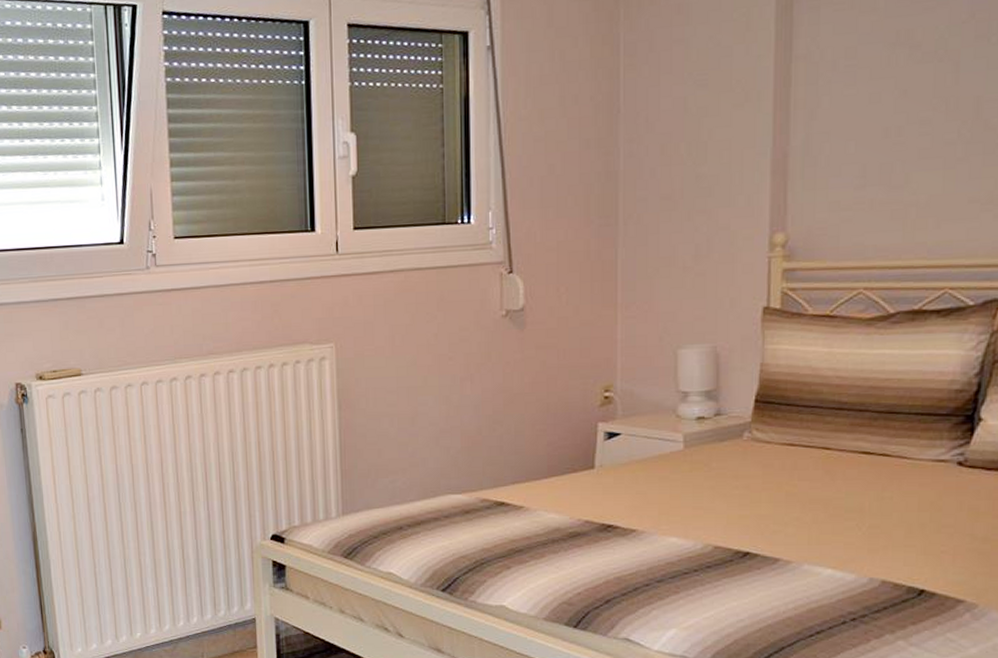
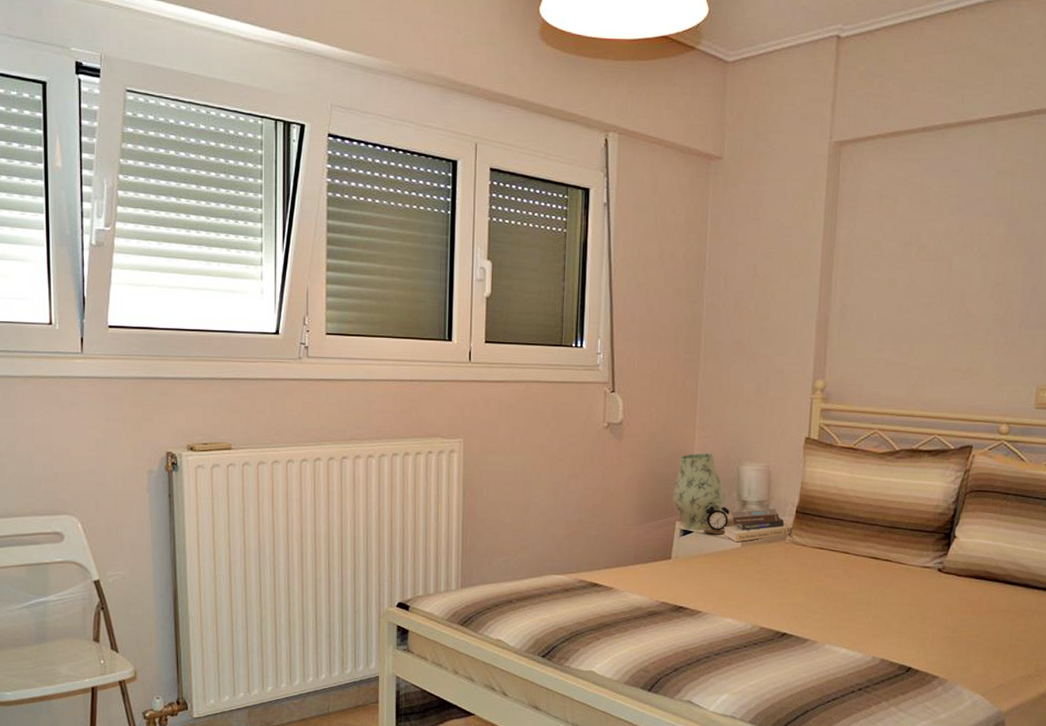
vase: none [592,336,662,432] -> present [672,453,726,530]
alarm clock: none [633,397,667,435] -> present [703,503,730,534]
books: none [660,399,747,444] -> present [723,509,789,543]

